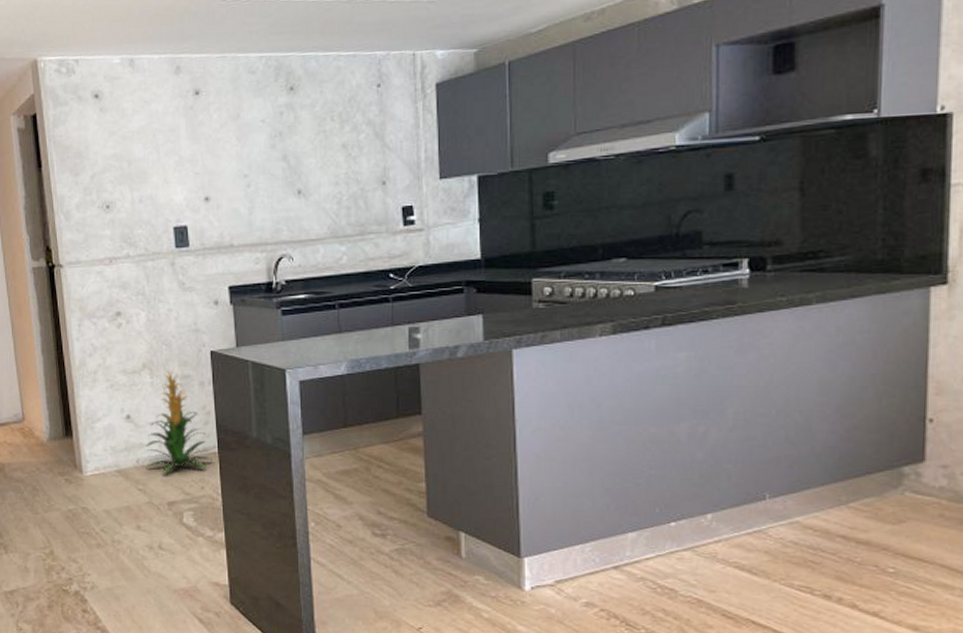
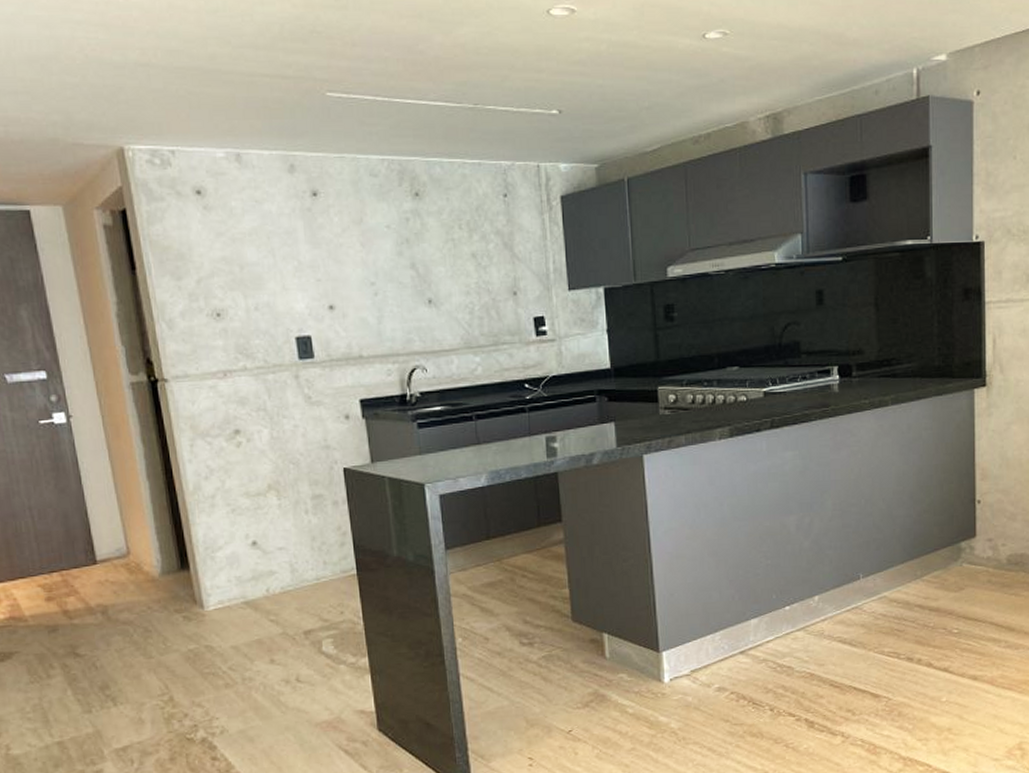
indoor plant: present [145,368,214,474] -> none [276,488,353,601]

